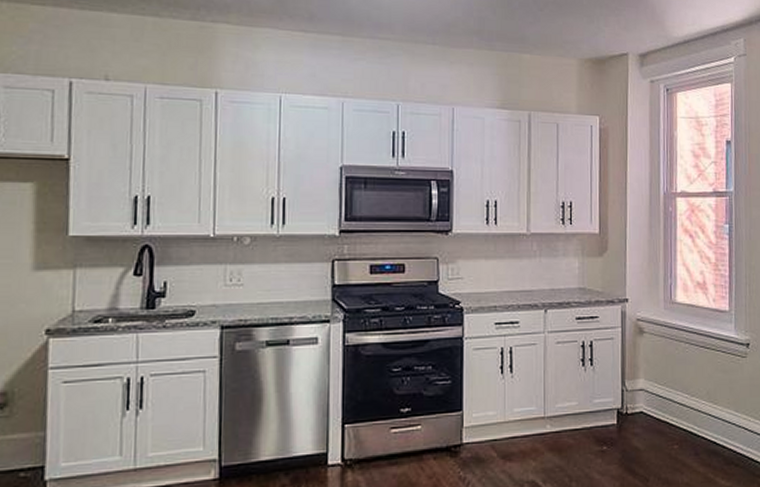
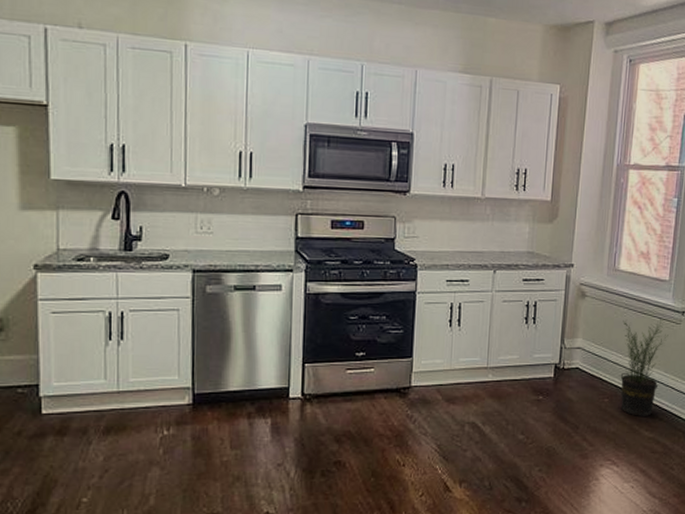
potted plant: none [685,353,735,463] -> present [620,319,668,416]

